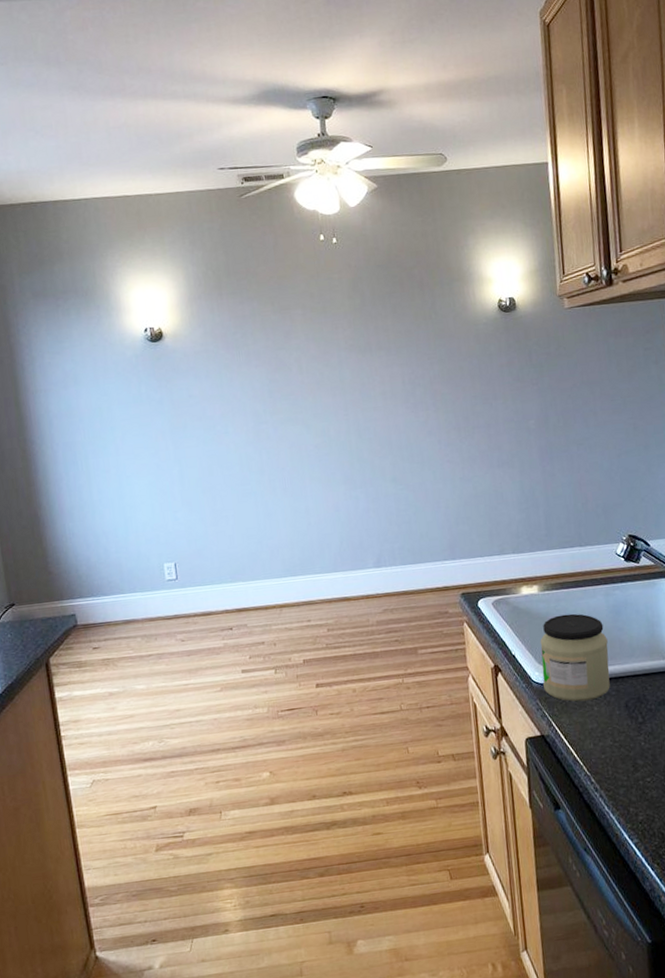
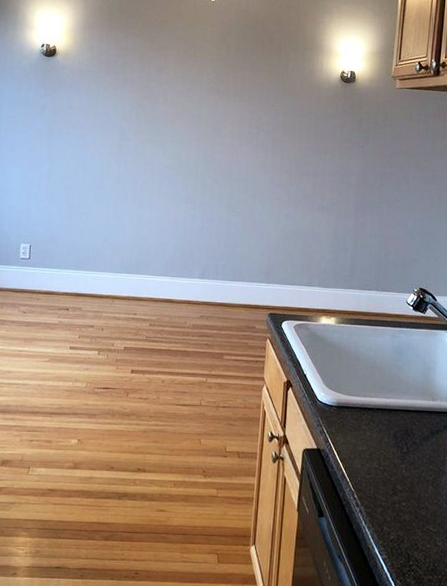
jar: present [540,613,610,702] -> none [326,347,388,426]

